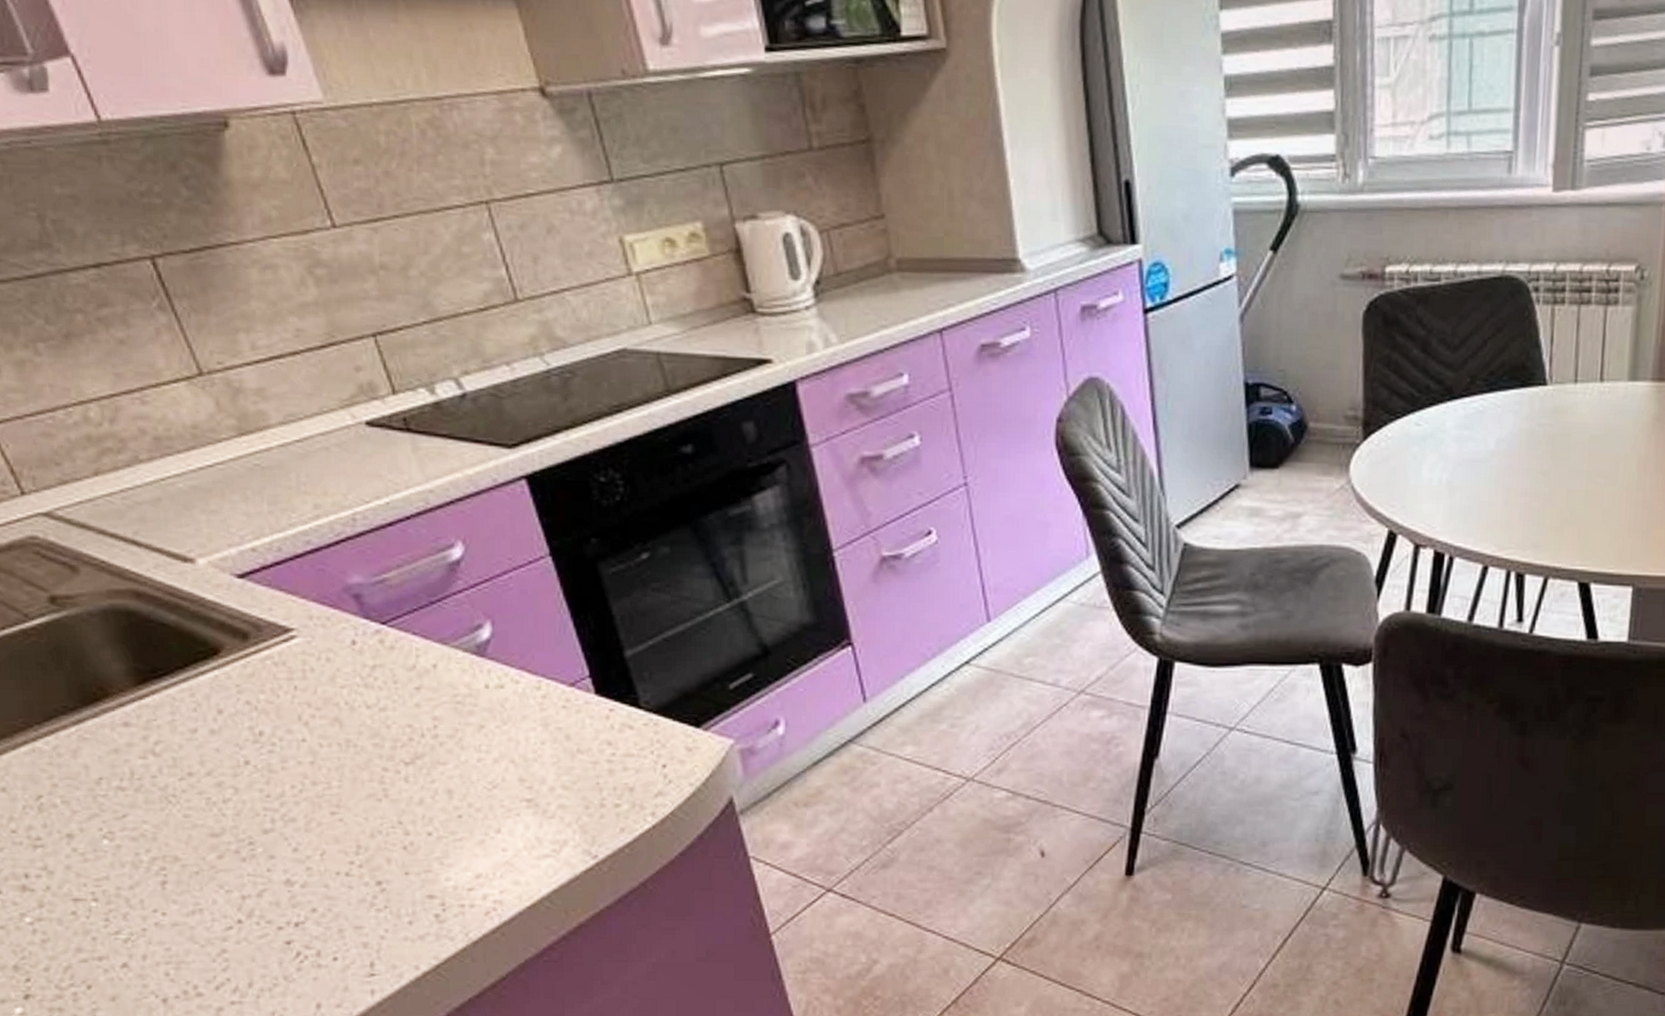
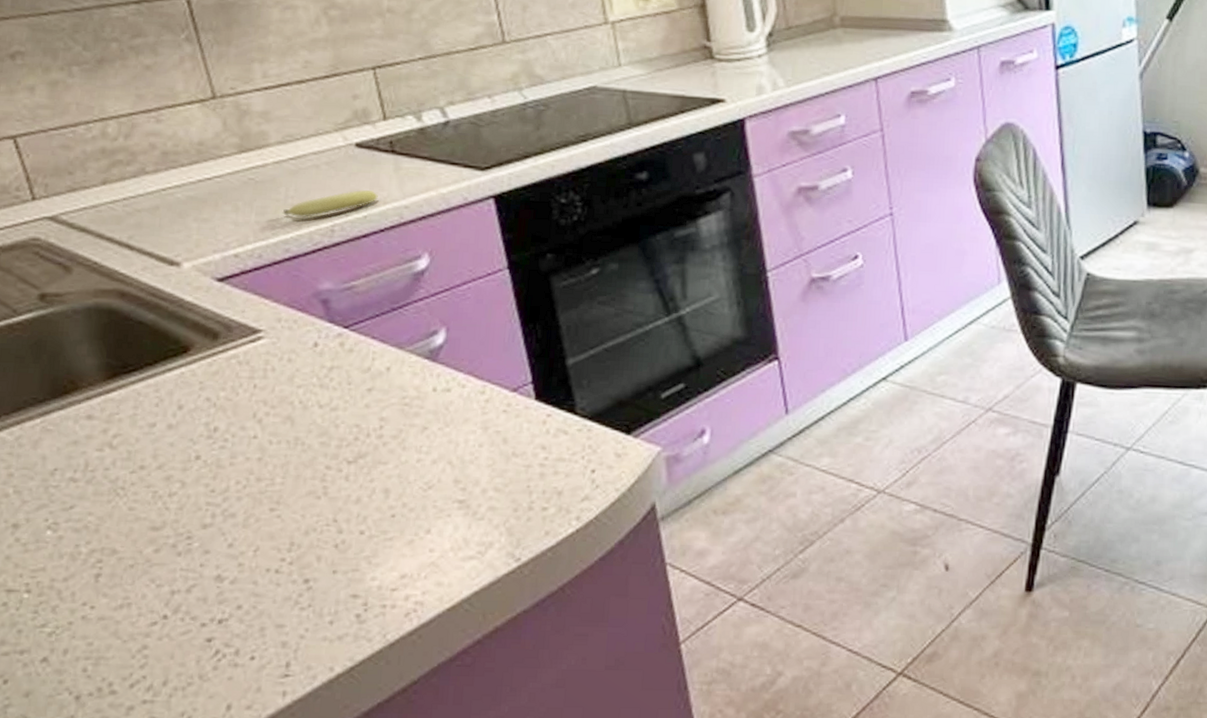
fruit: none [296,473,399,507] -> present [282,189,378,218]

